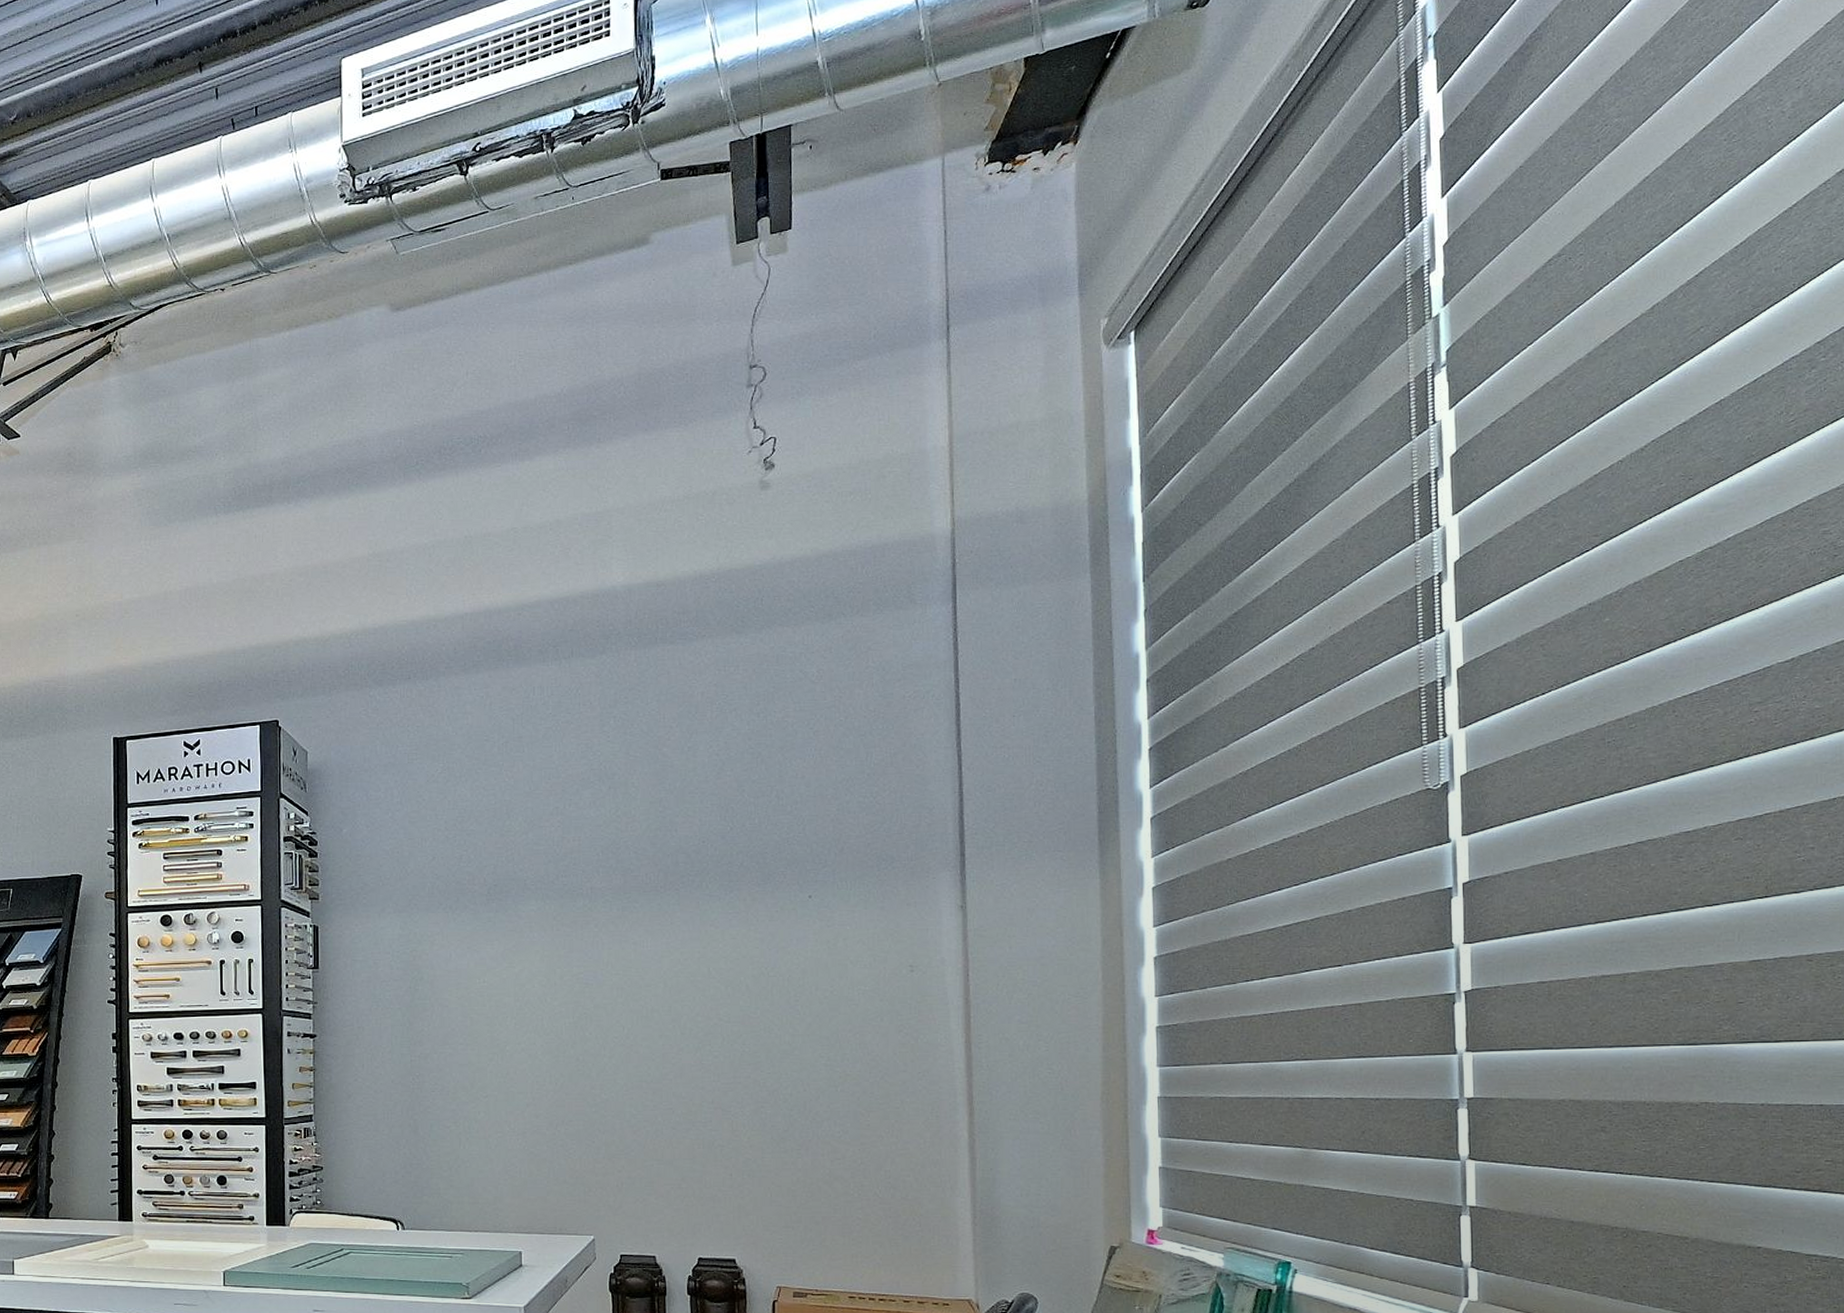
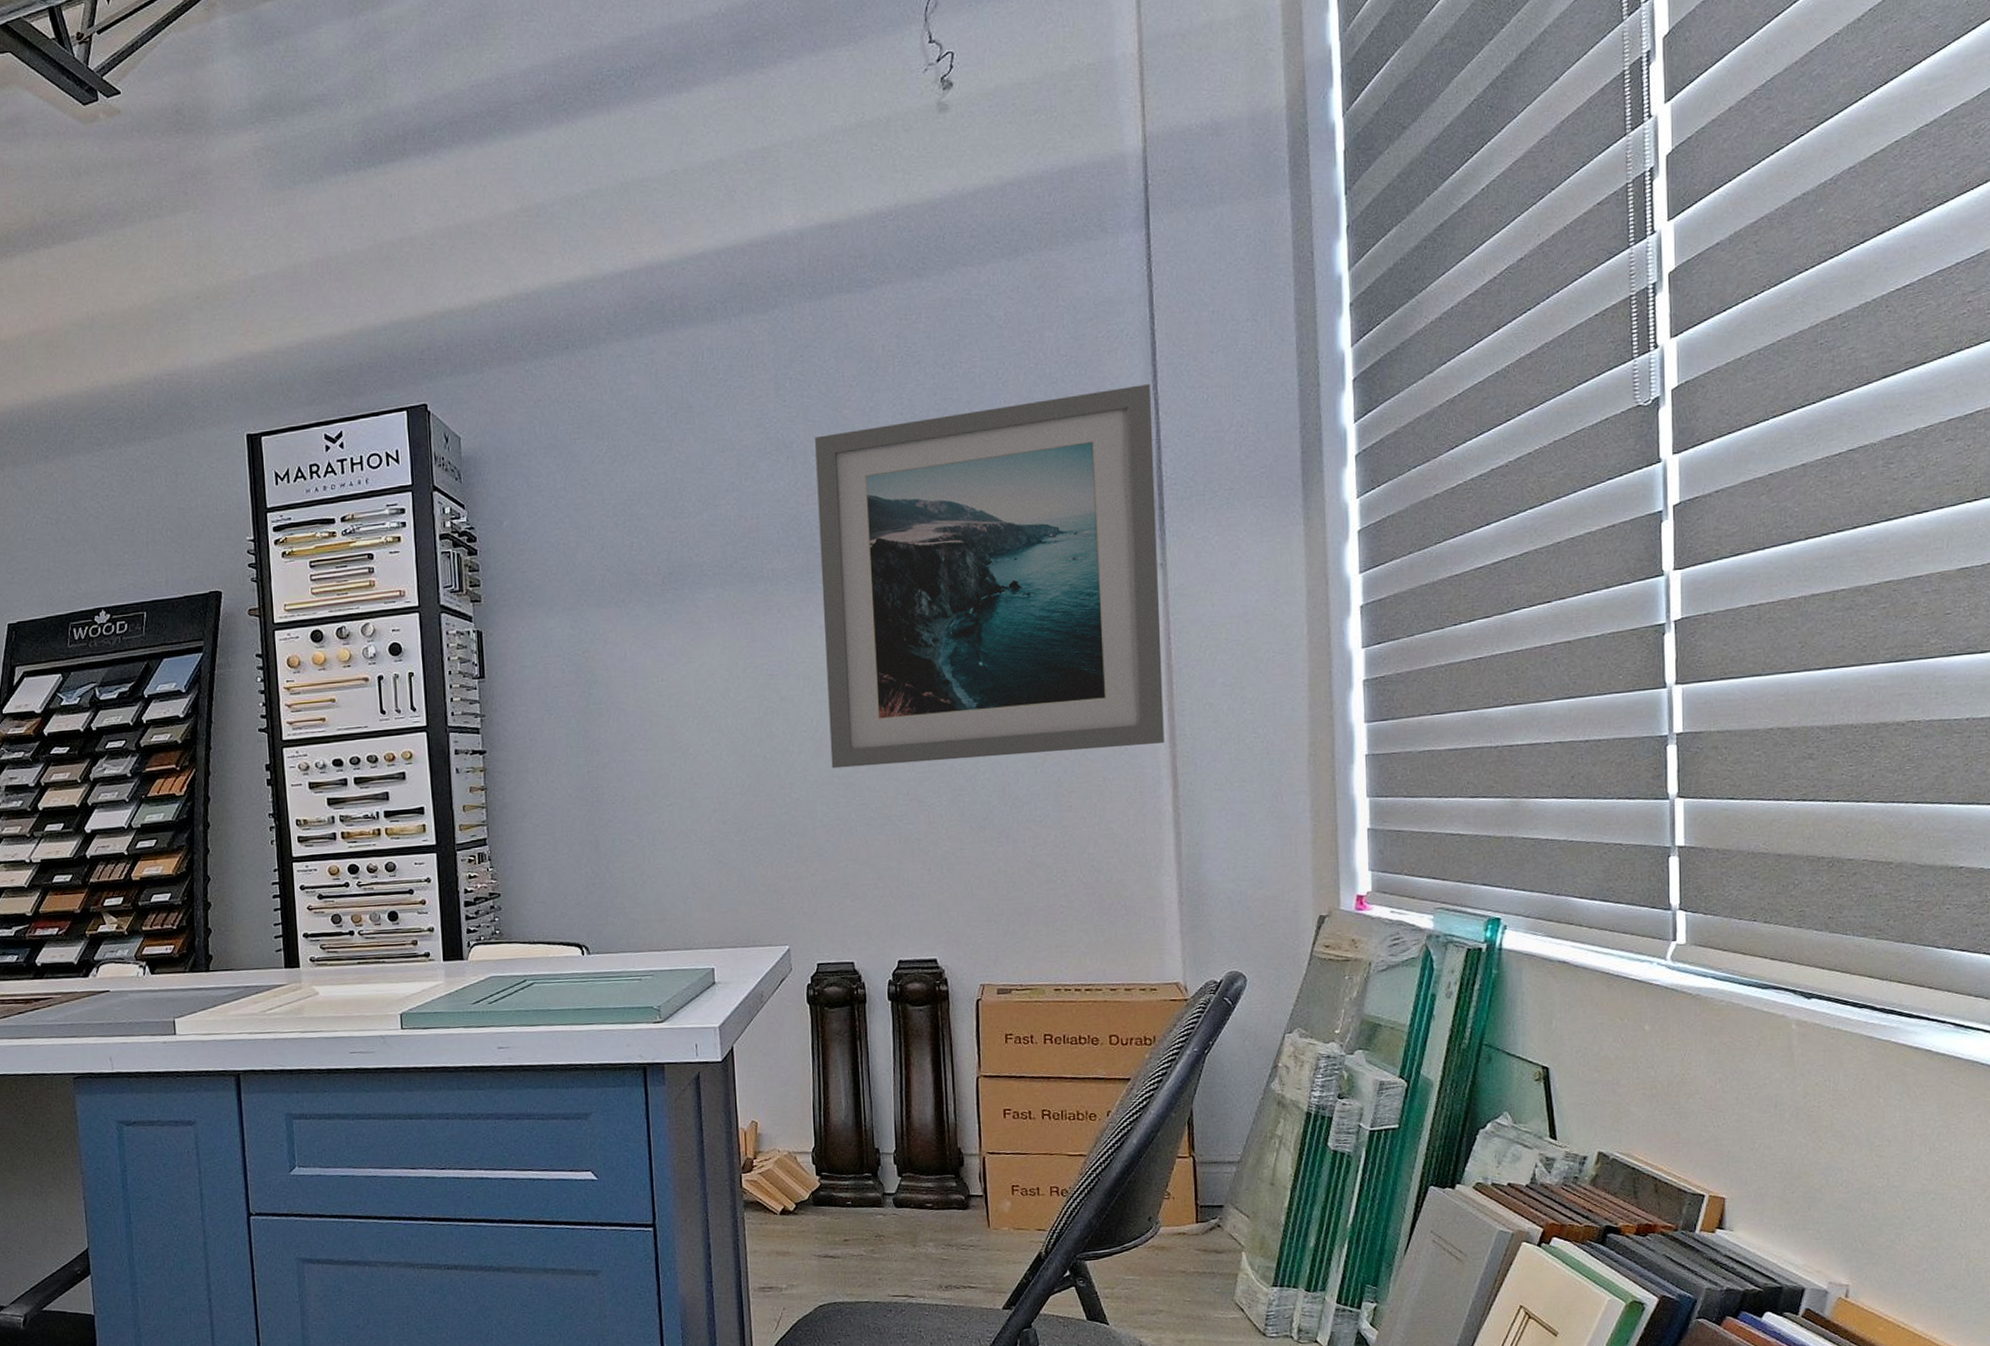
wall art: none [636,742,961,1074] -> present [815,384,1164,769]

